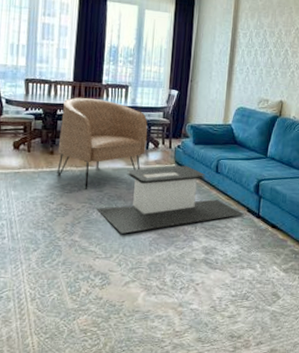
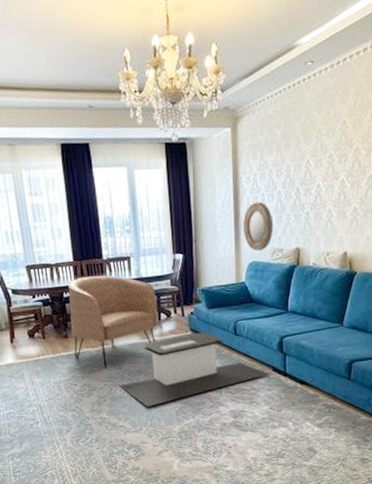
home mirror: none [236,55,263,98] -> present [243,201,274,251]

